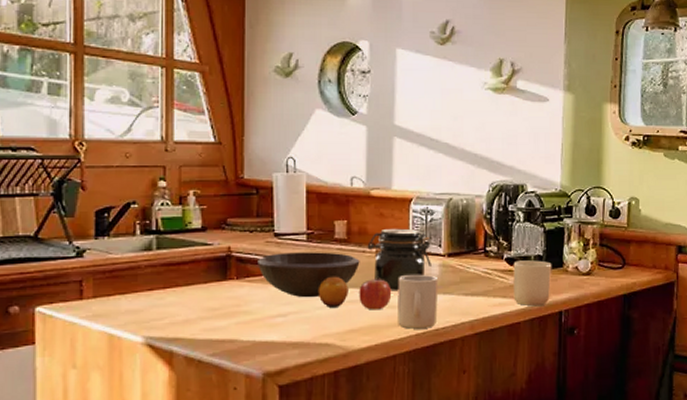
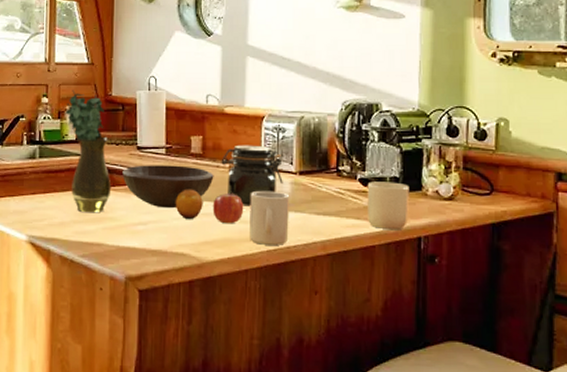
vase: none [187,171,245,308] -> present [65,89,112,213]

